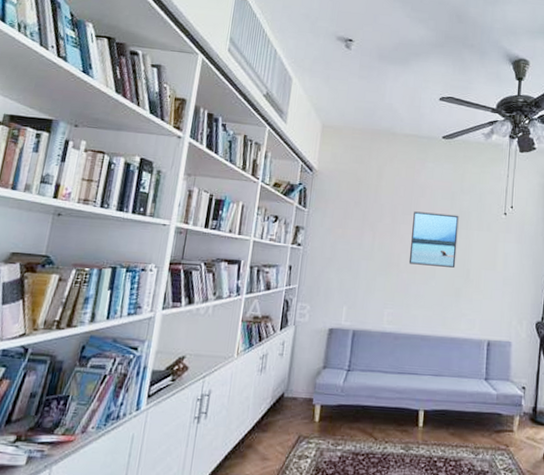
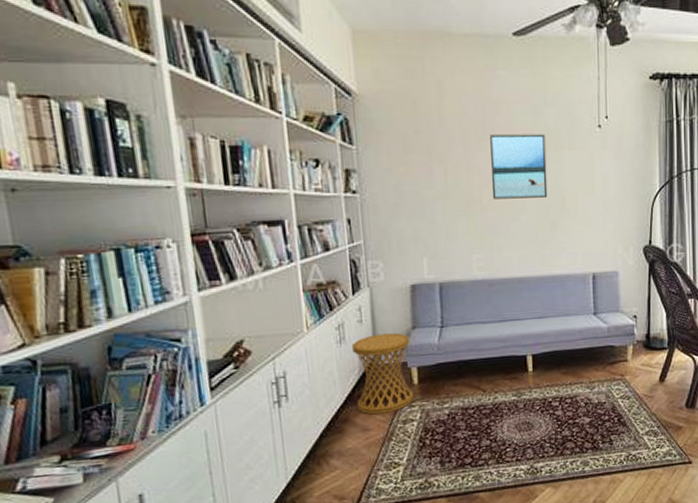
side table: none [262,368,320,446] -> present [351,333,413,415]

